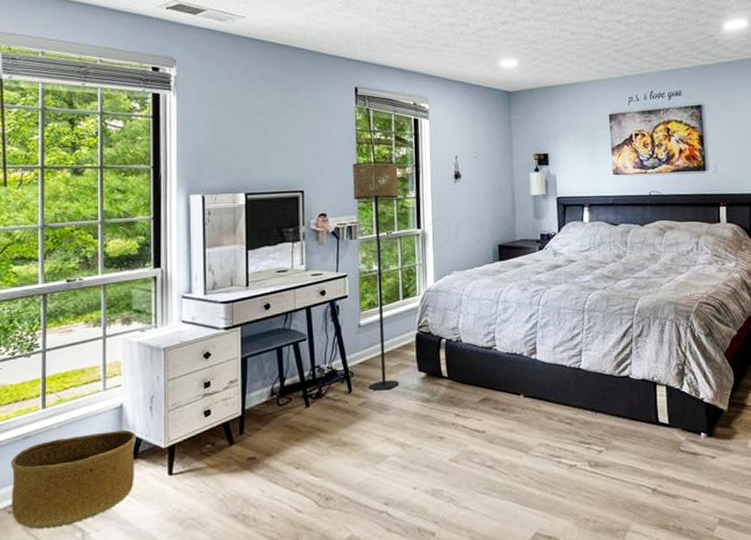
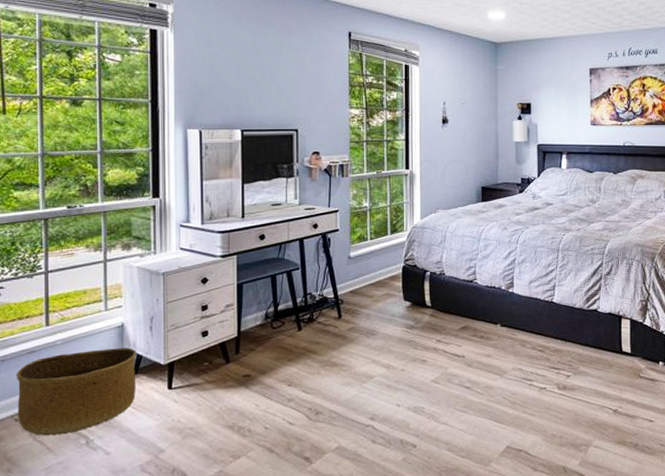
floor lamp: present [353,161,399,391] -> none [345,104,389,317]

